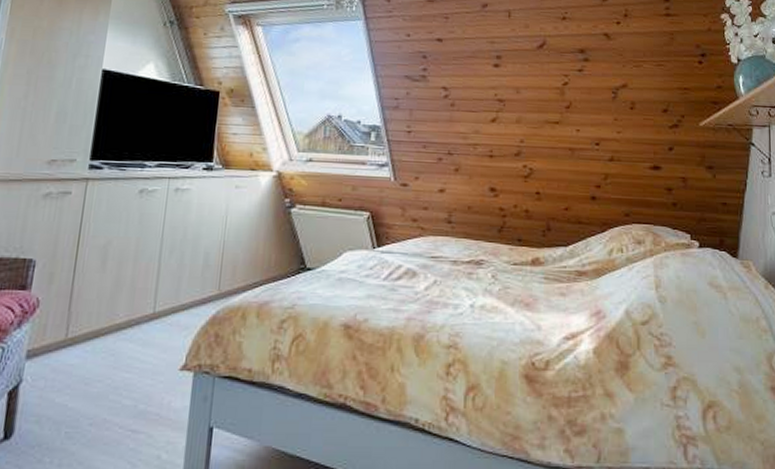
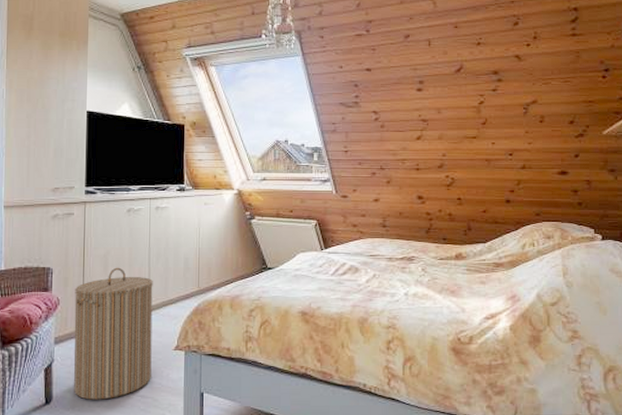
laundry hamper: none [44,261,163,435] -> present [73,267,153,400]

